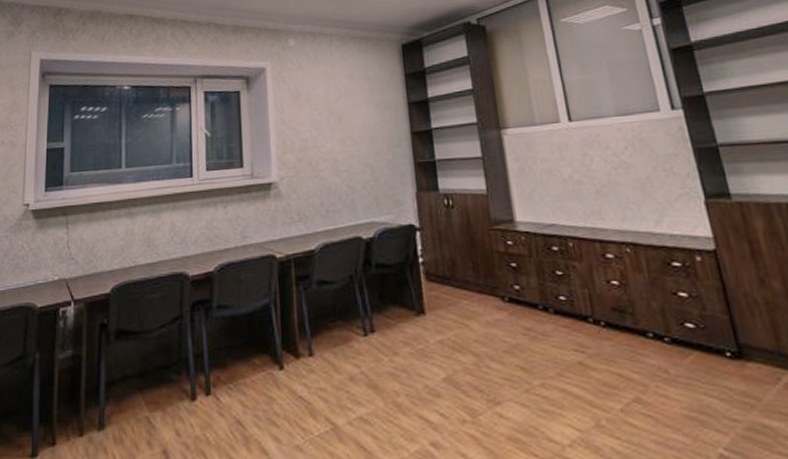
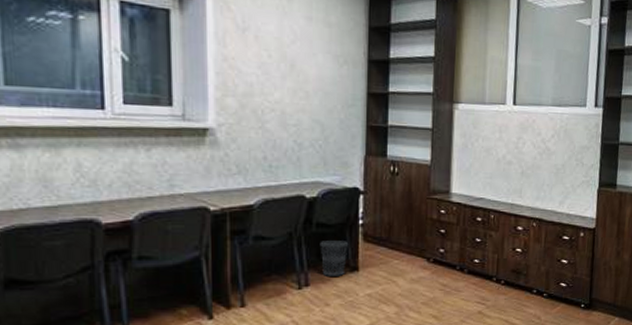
wastebasket: none [381,281,411,321] -> present [320,241,347,276]

